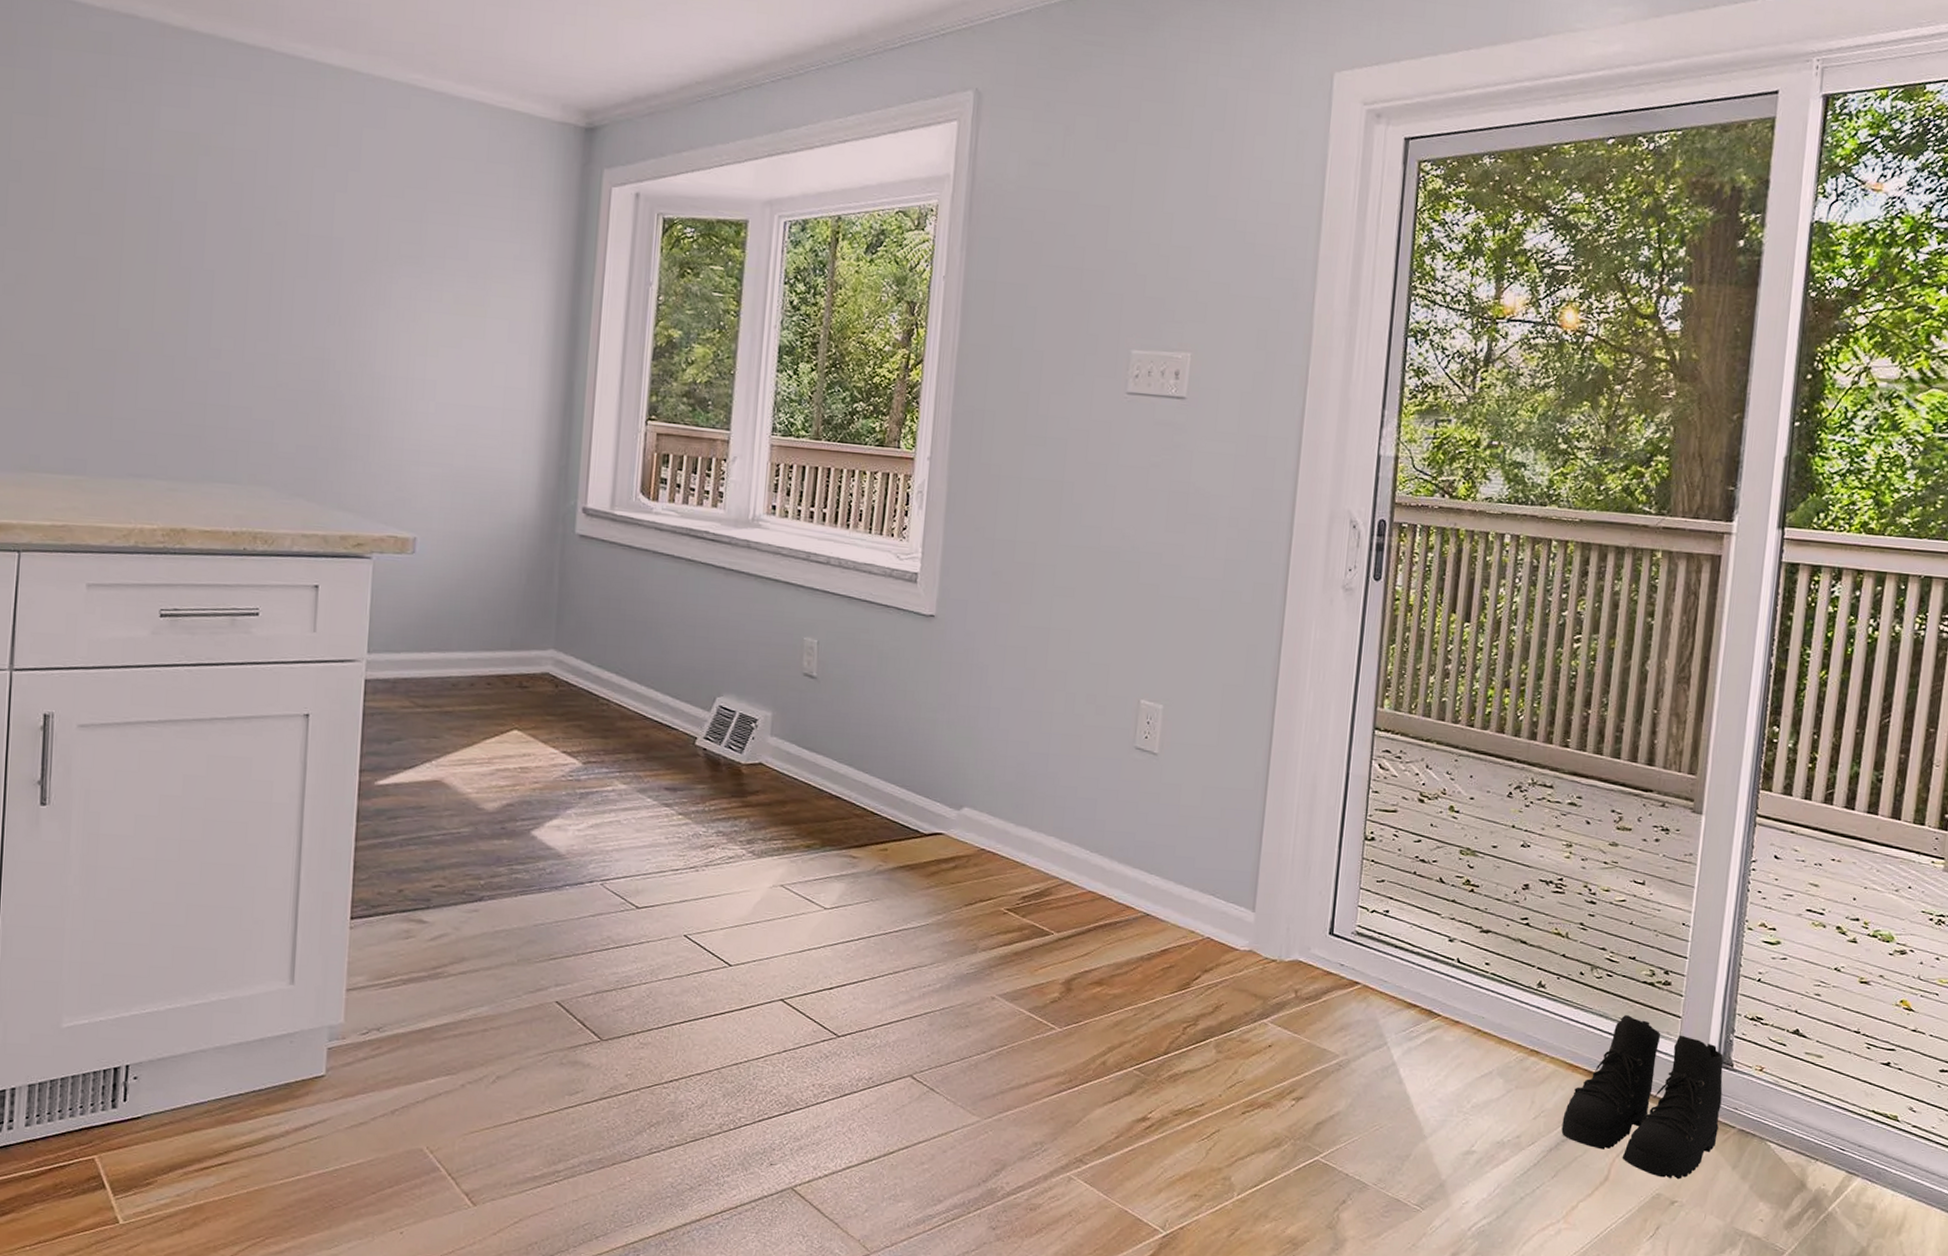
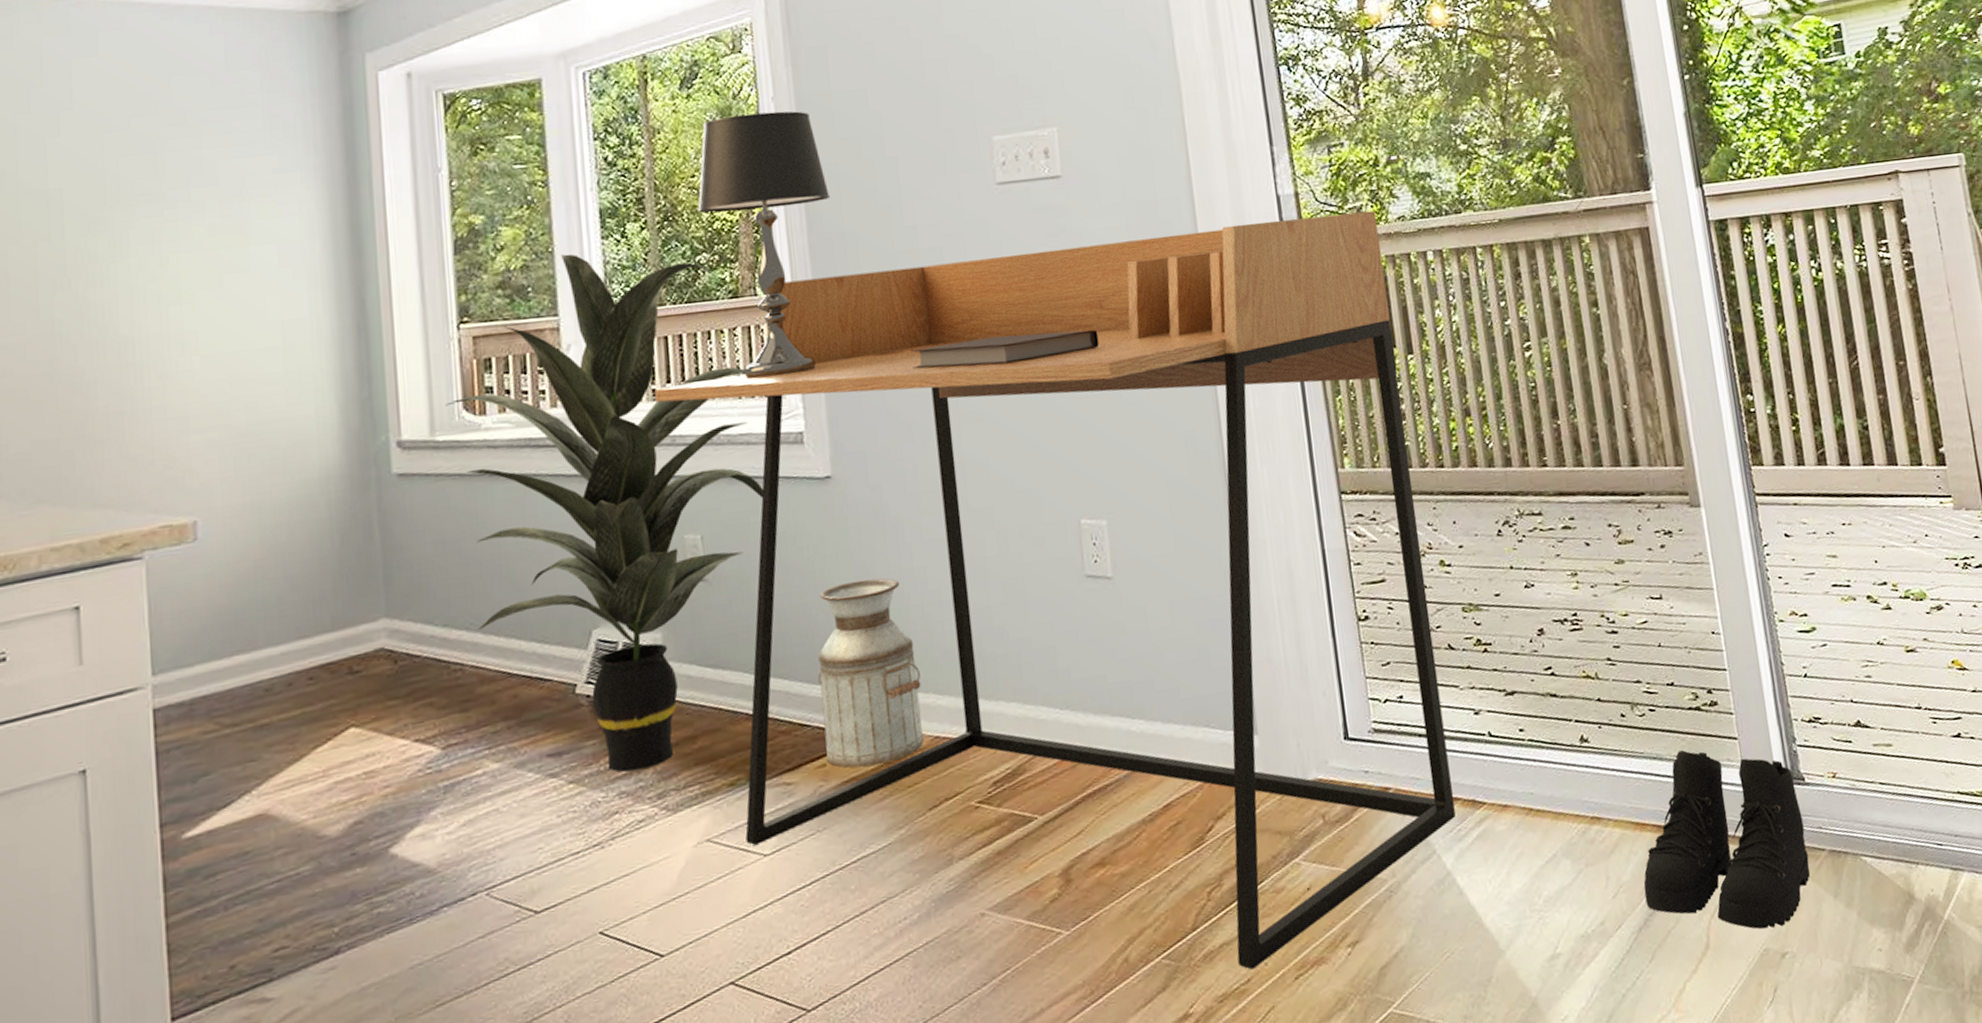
indoor plant: none [625,378,878,818] -> present [445,254,764,772]
desk: none [799,441,1466,1097] -> present [654,210,1456,970]
table lamp: none [862,285,979,523] -> present [697,111,831,379]
planter: none [888,706,979,860] -> present [818,578,924,768]
notebook: none [1021,523,1190,557] -> present [911,329,1100,370]

